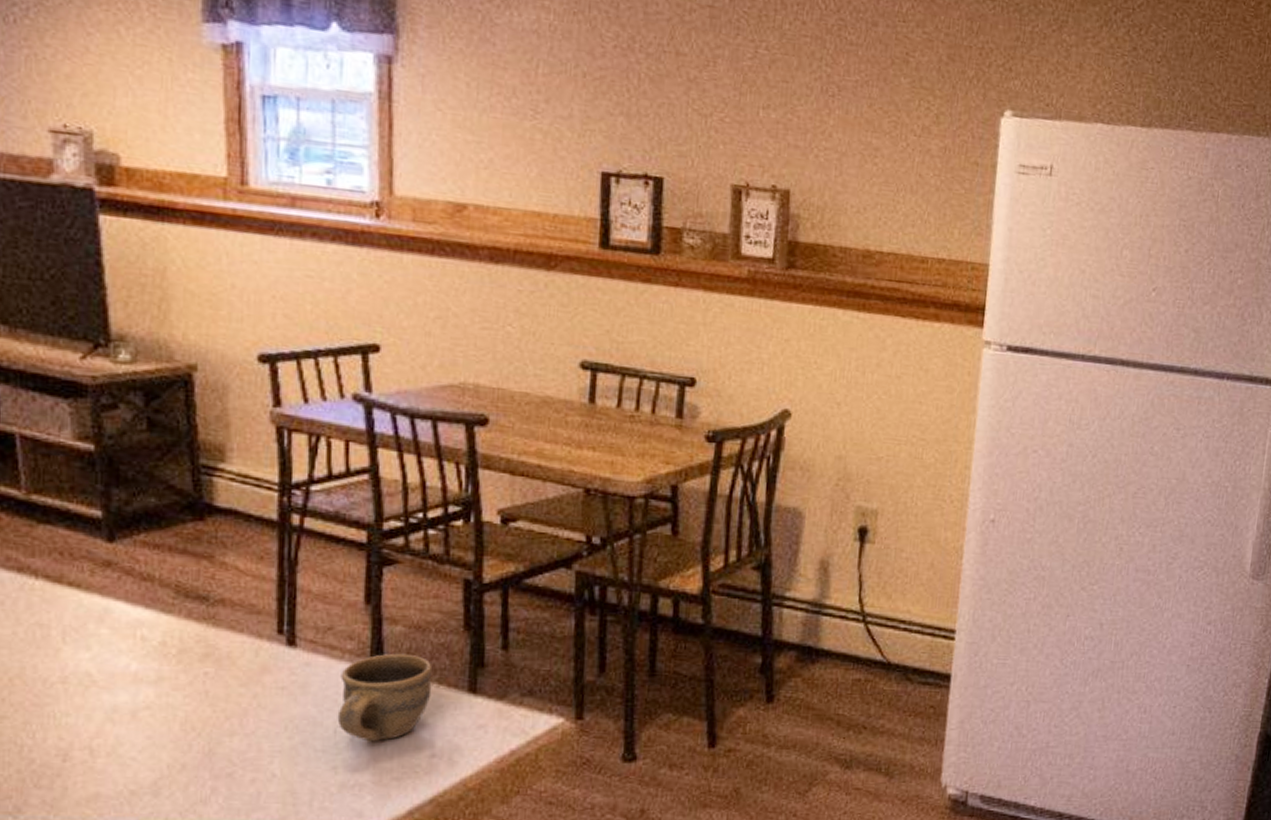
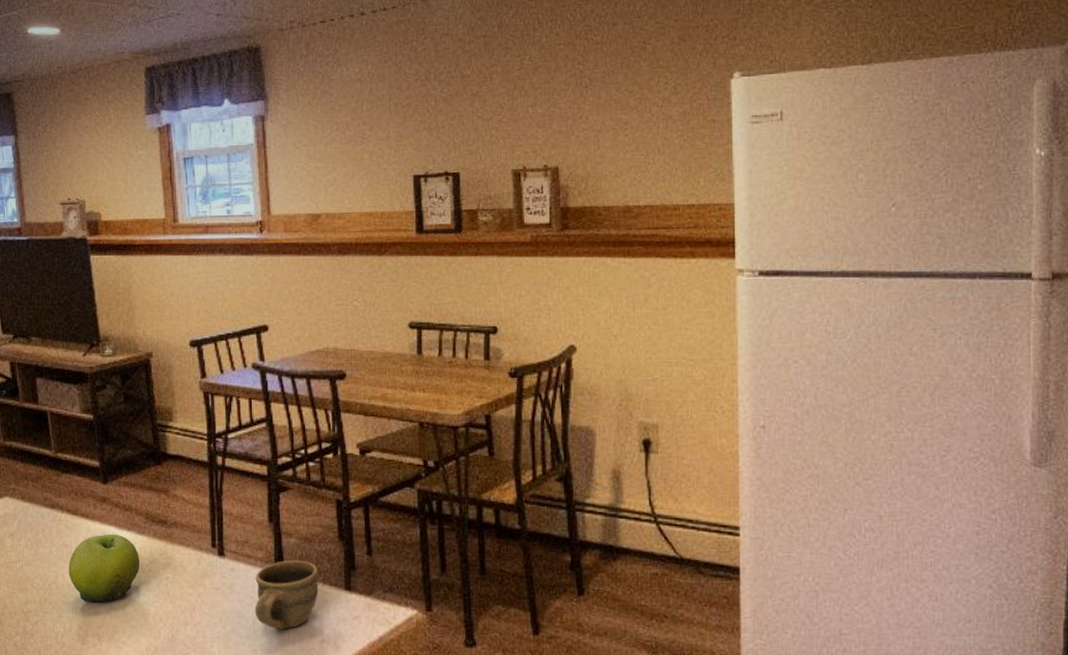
fruit: none [45,611,164,704] -> present [69,534,140,603]

